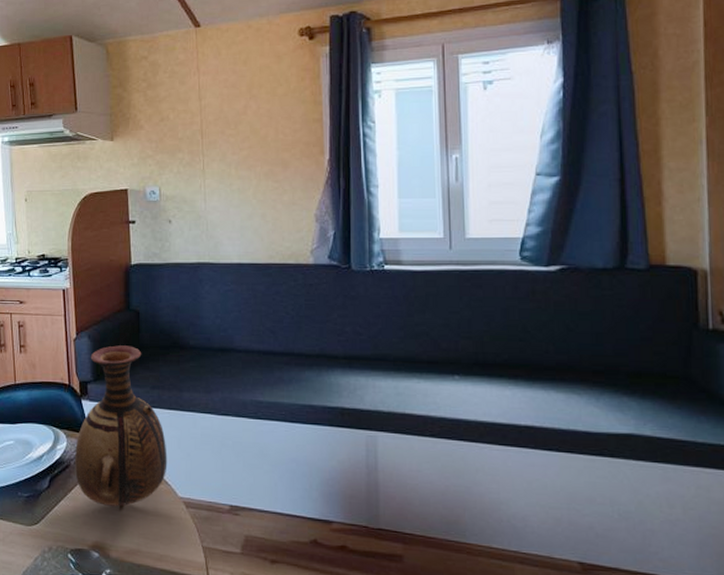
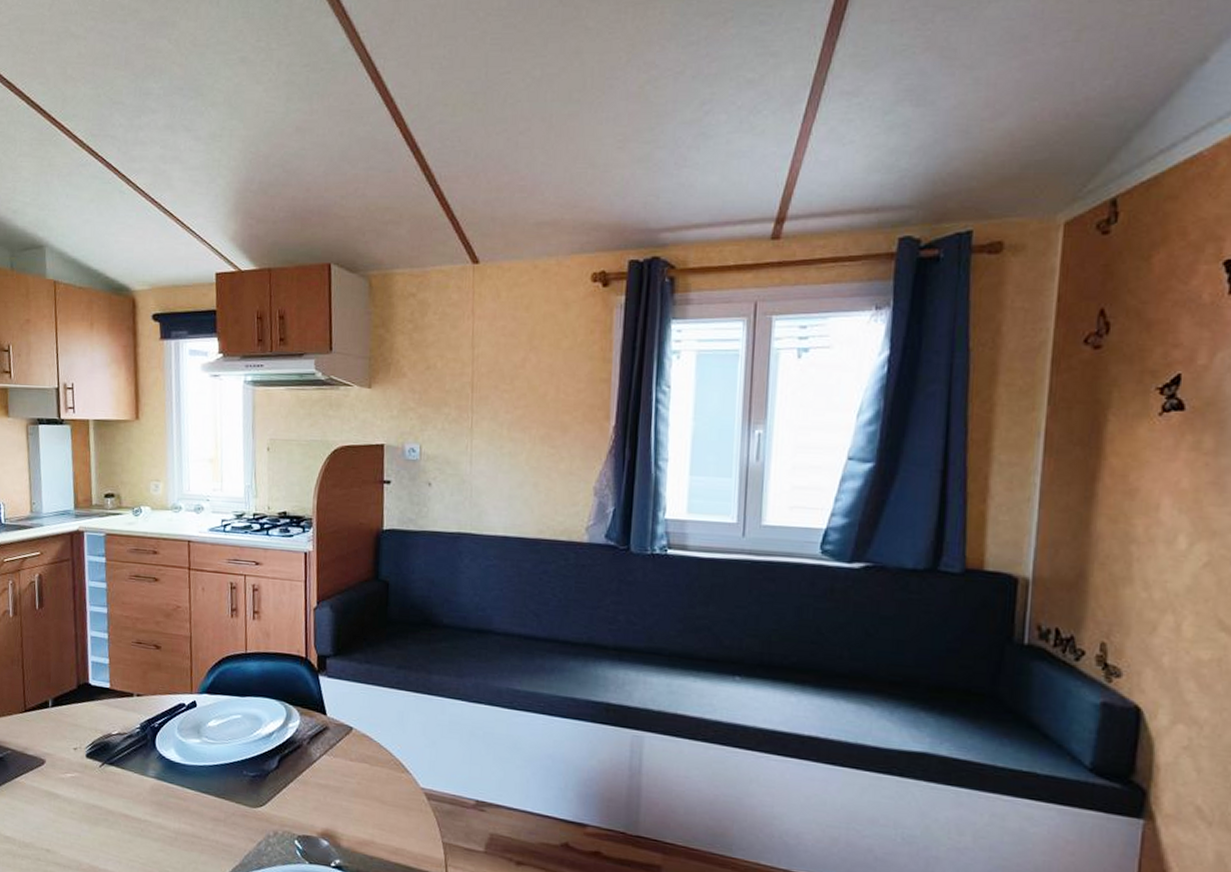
vase: present [74,345,167,507] -> none [306,618,411,794]

